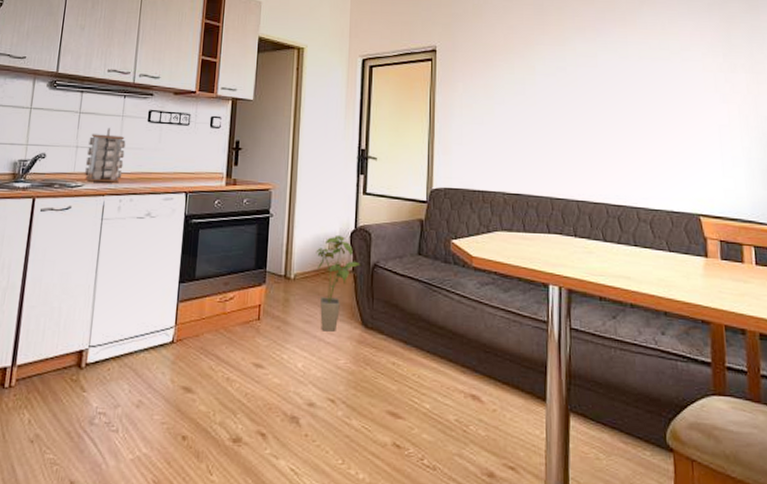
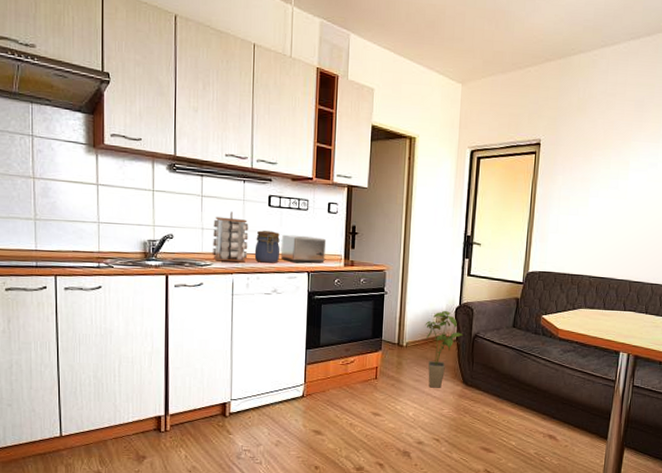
jar: none [129,148,158,183] -> present [254,230,280,263]
toaster: none [157,151,208,183] -> present [280,234,327,263]

